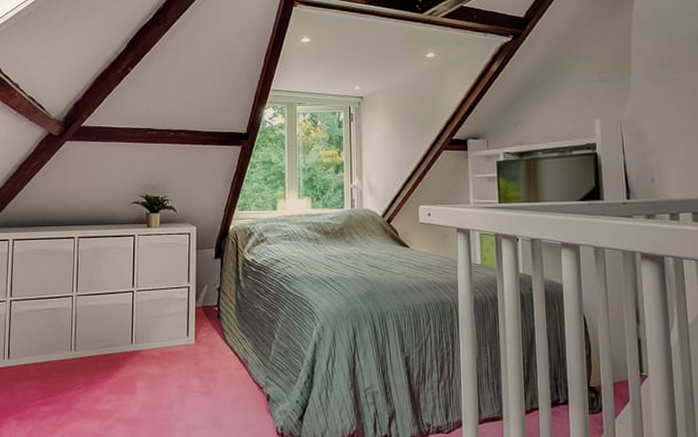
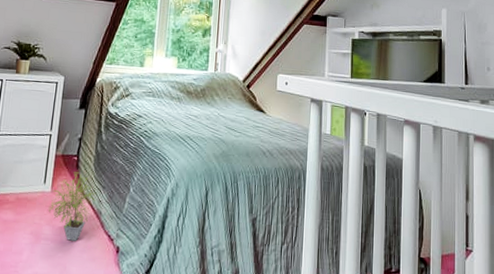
potted plant: none [193,322,241,392] -> present [47,172,96,241]

